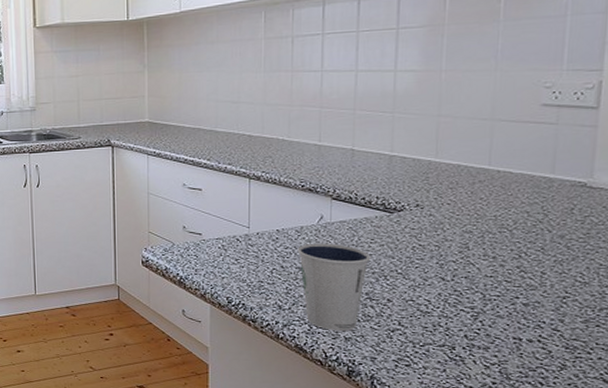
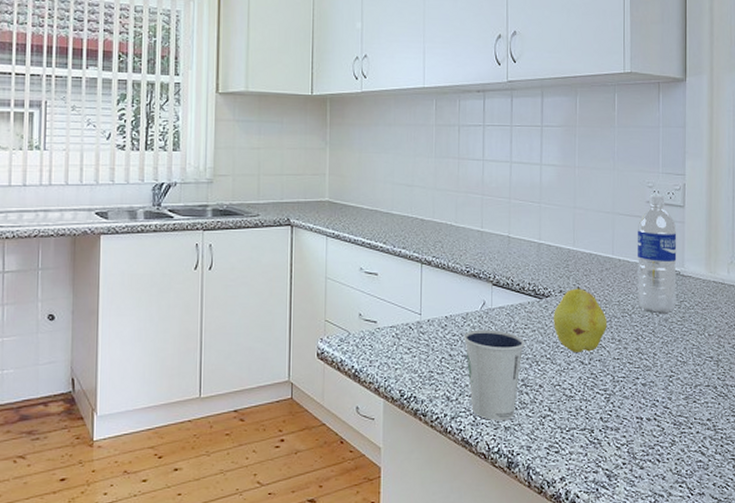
fruit: none [407,201,479,268] -> present [554,287,608,352]
water bottle: none [522,96,585,230] -> present [637,195,677,314]

